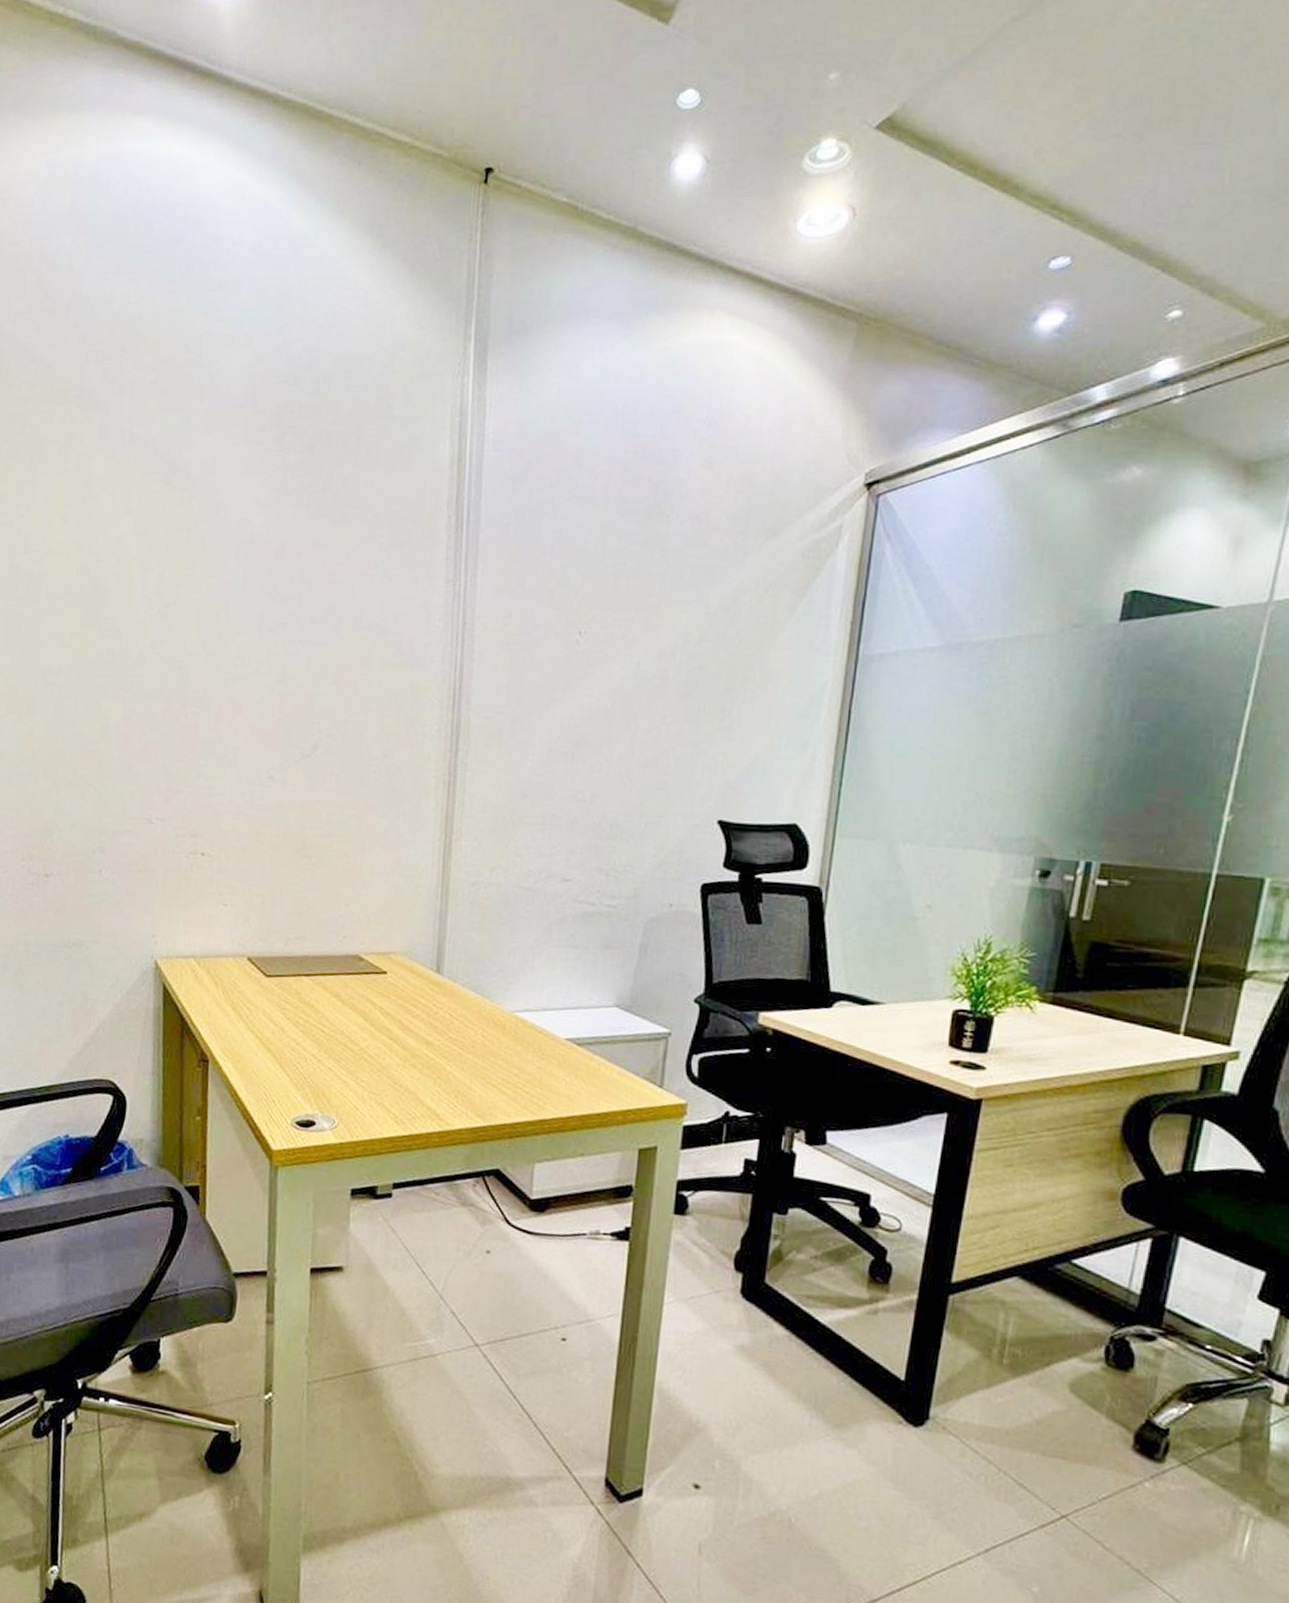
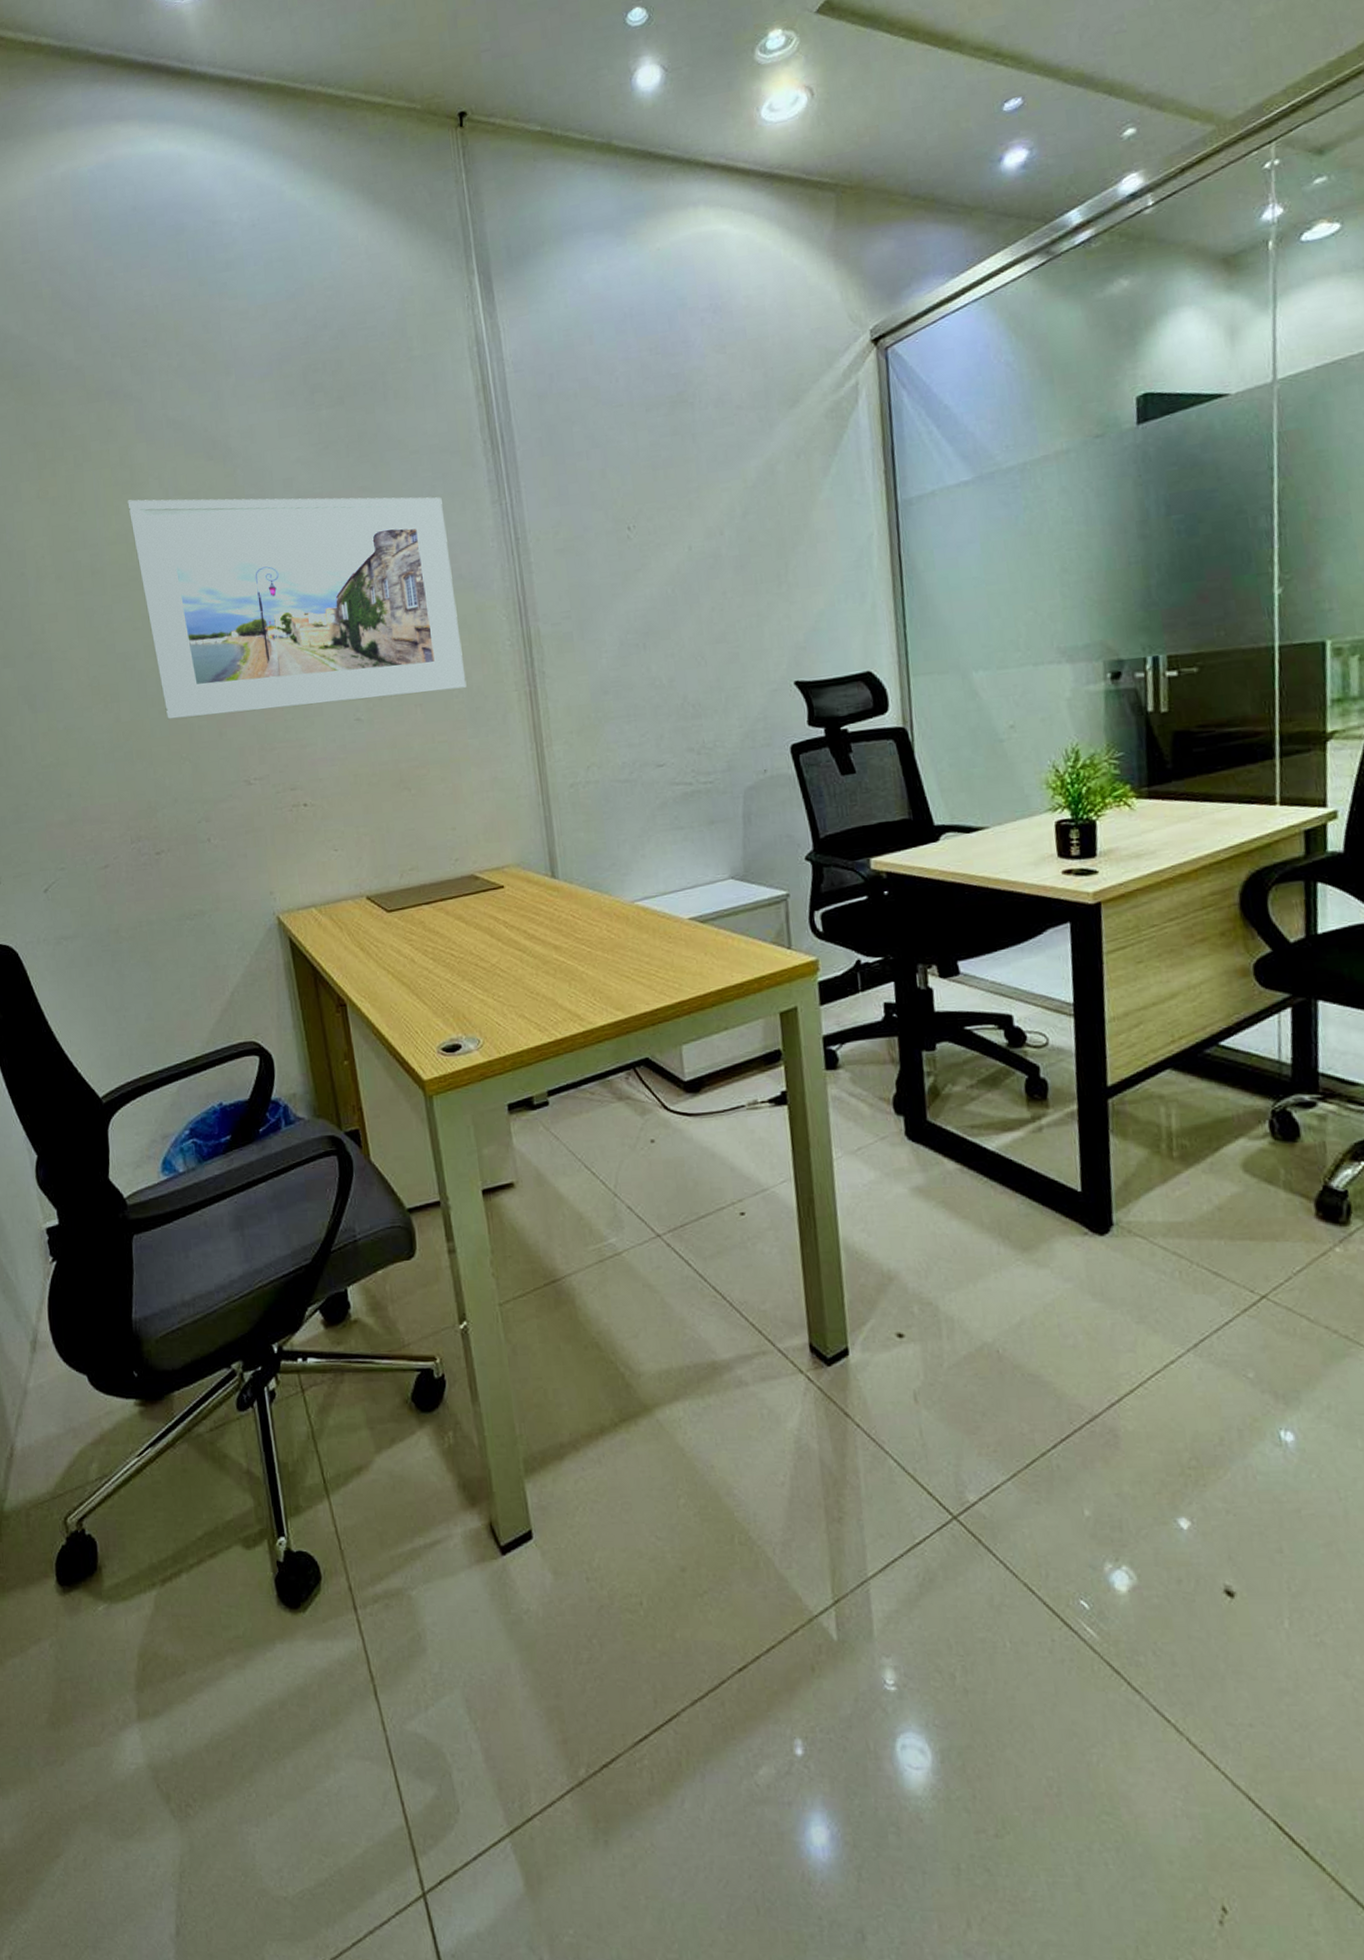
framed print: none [76,511,396,766] -> present [127,497,467,720]

